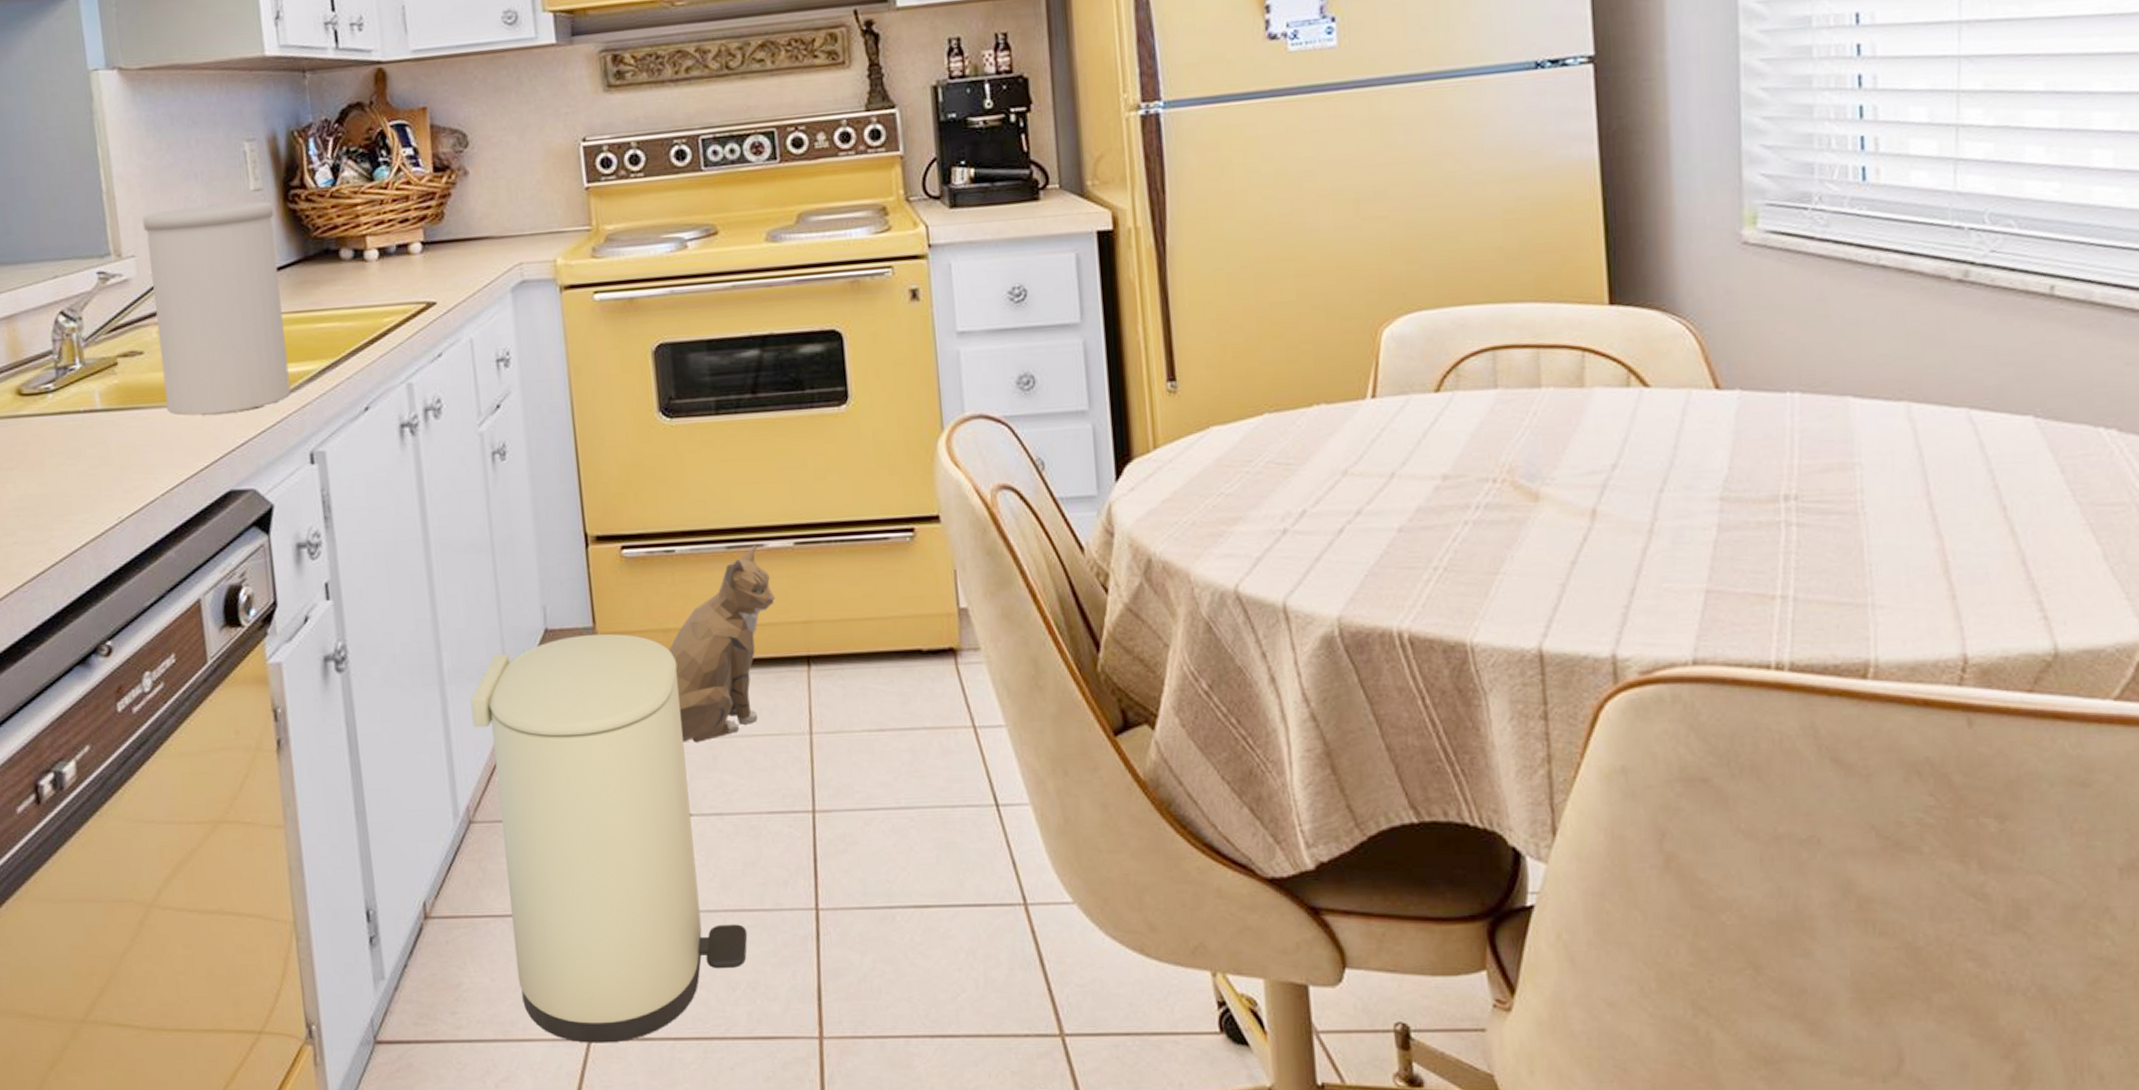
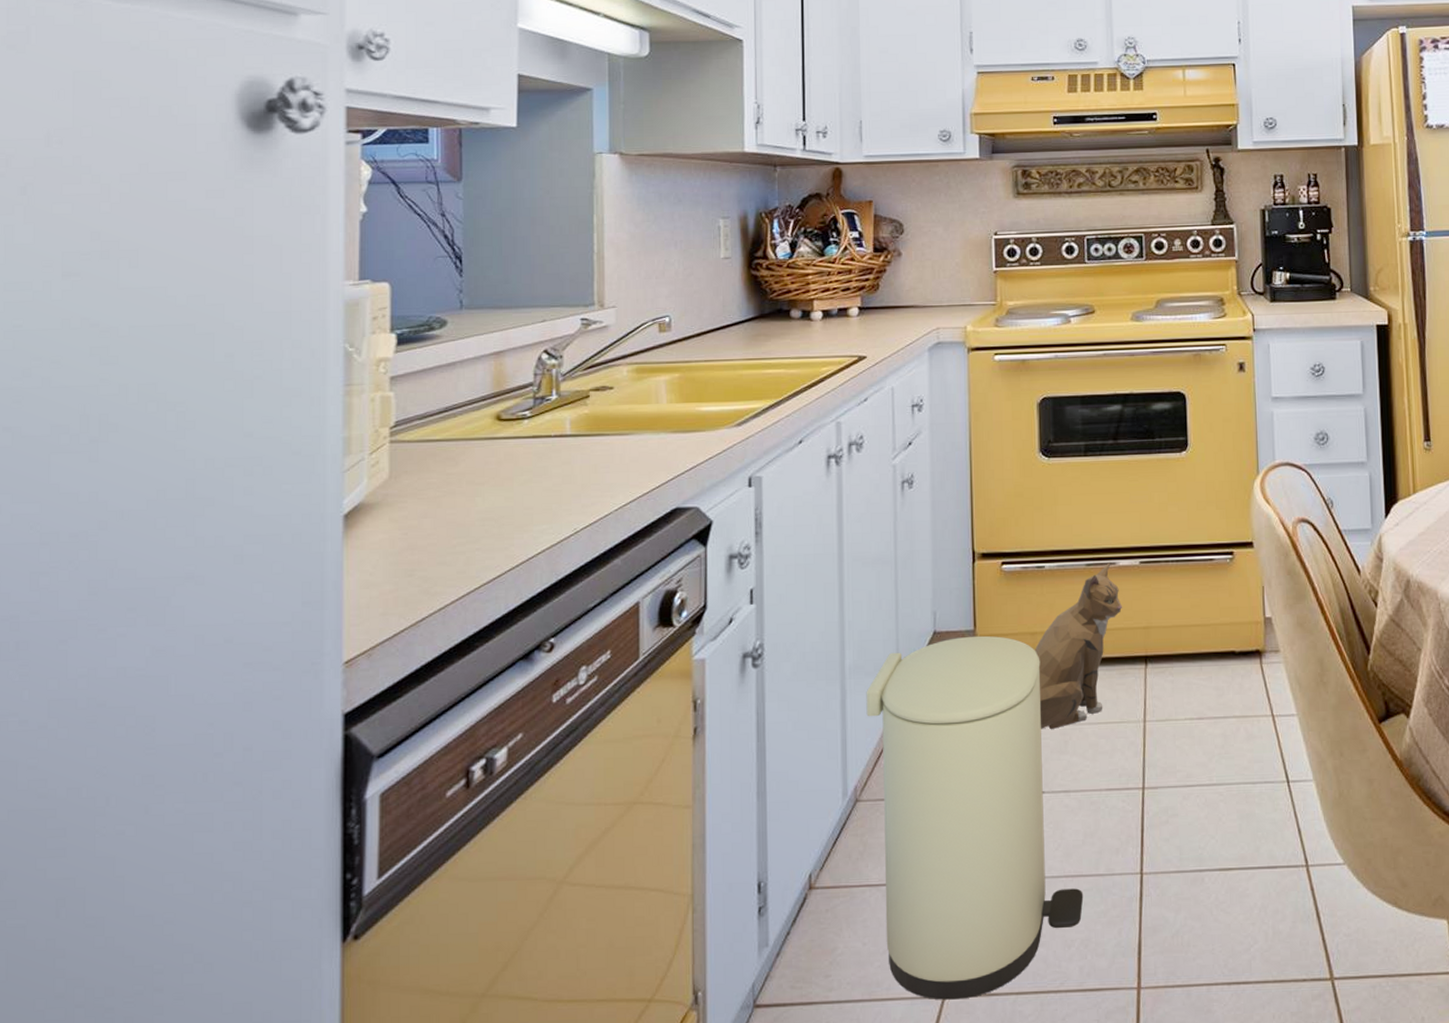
canister: present [142,201,291,416] -> none [625,267,739,443]

